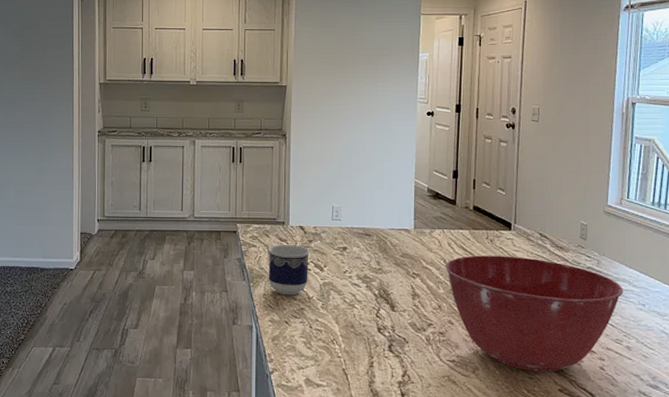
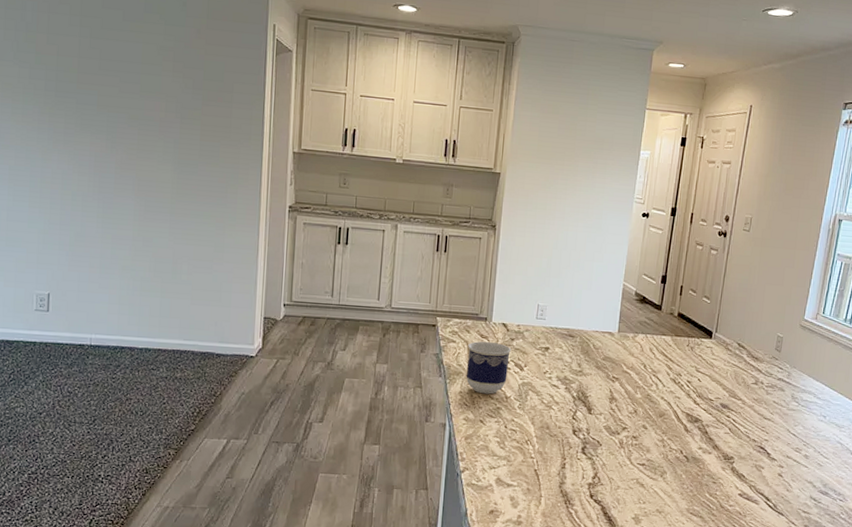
mixing bowl: present [445,255,624,372] -> none [644,362,809,477]

